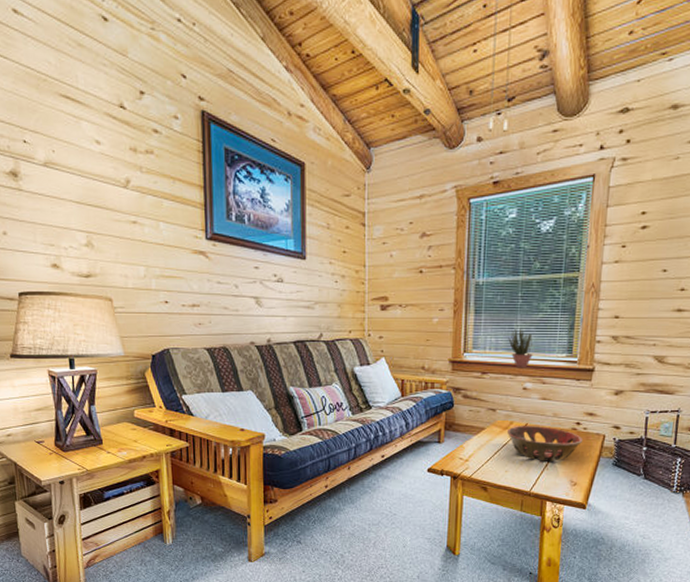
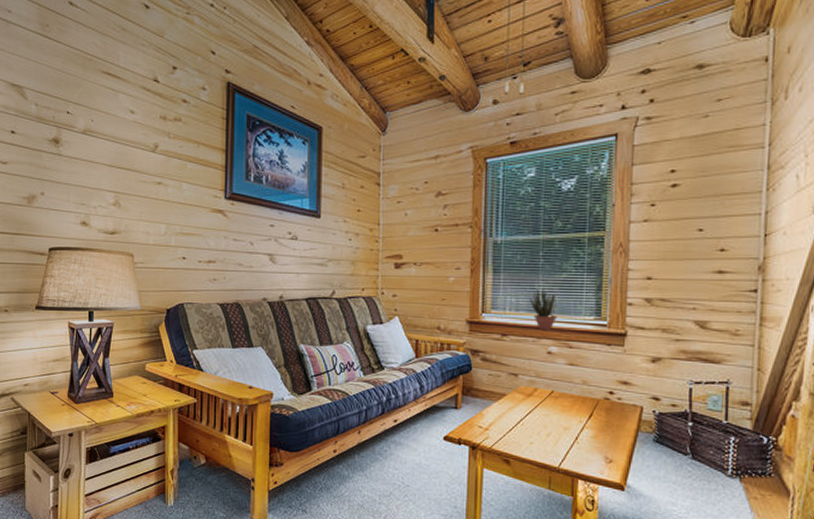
decorative bowl: present [507,425,584,461] -> none [531,392,618,435]

